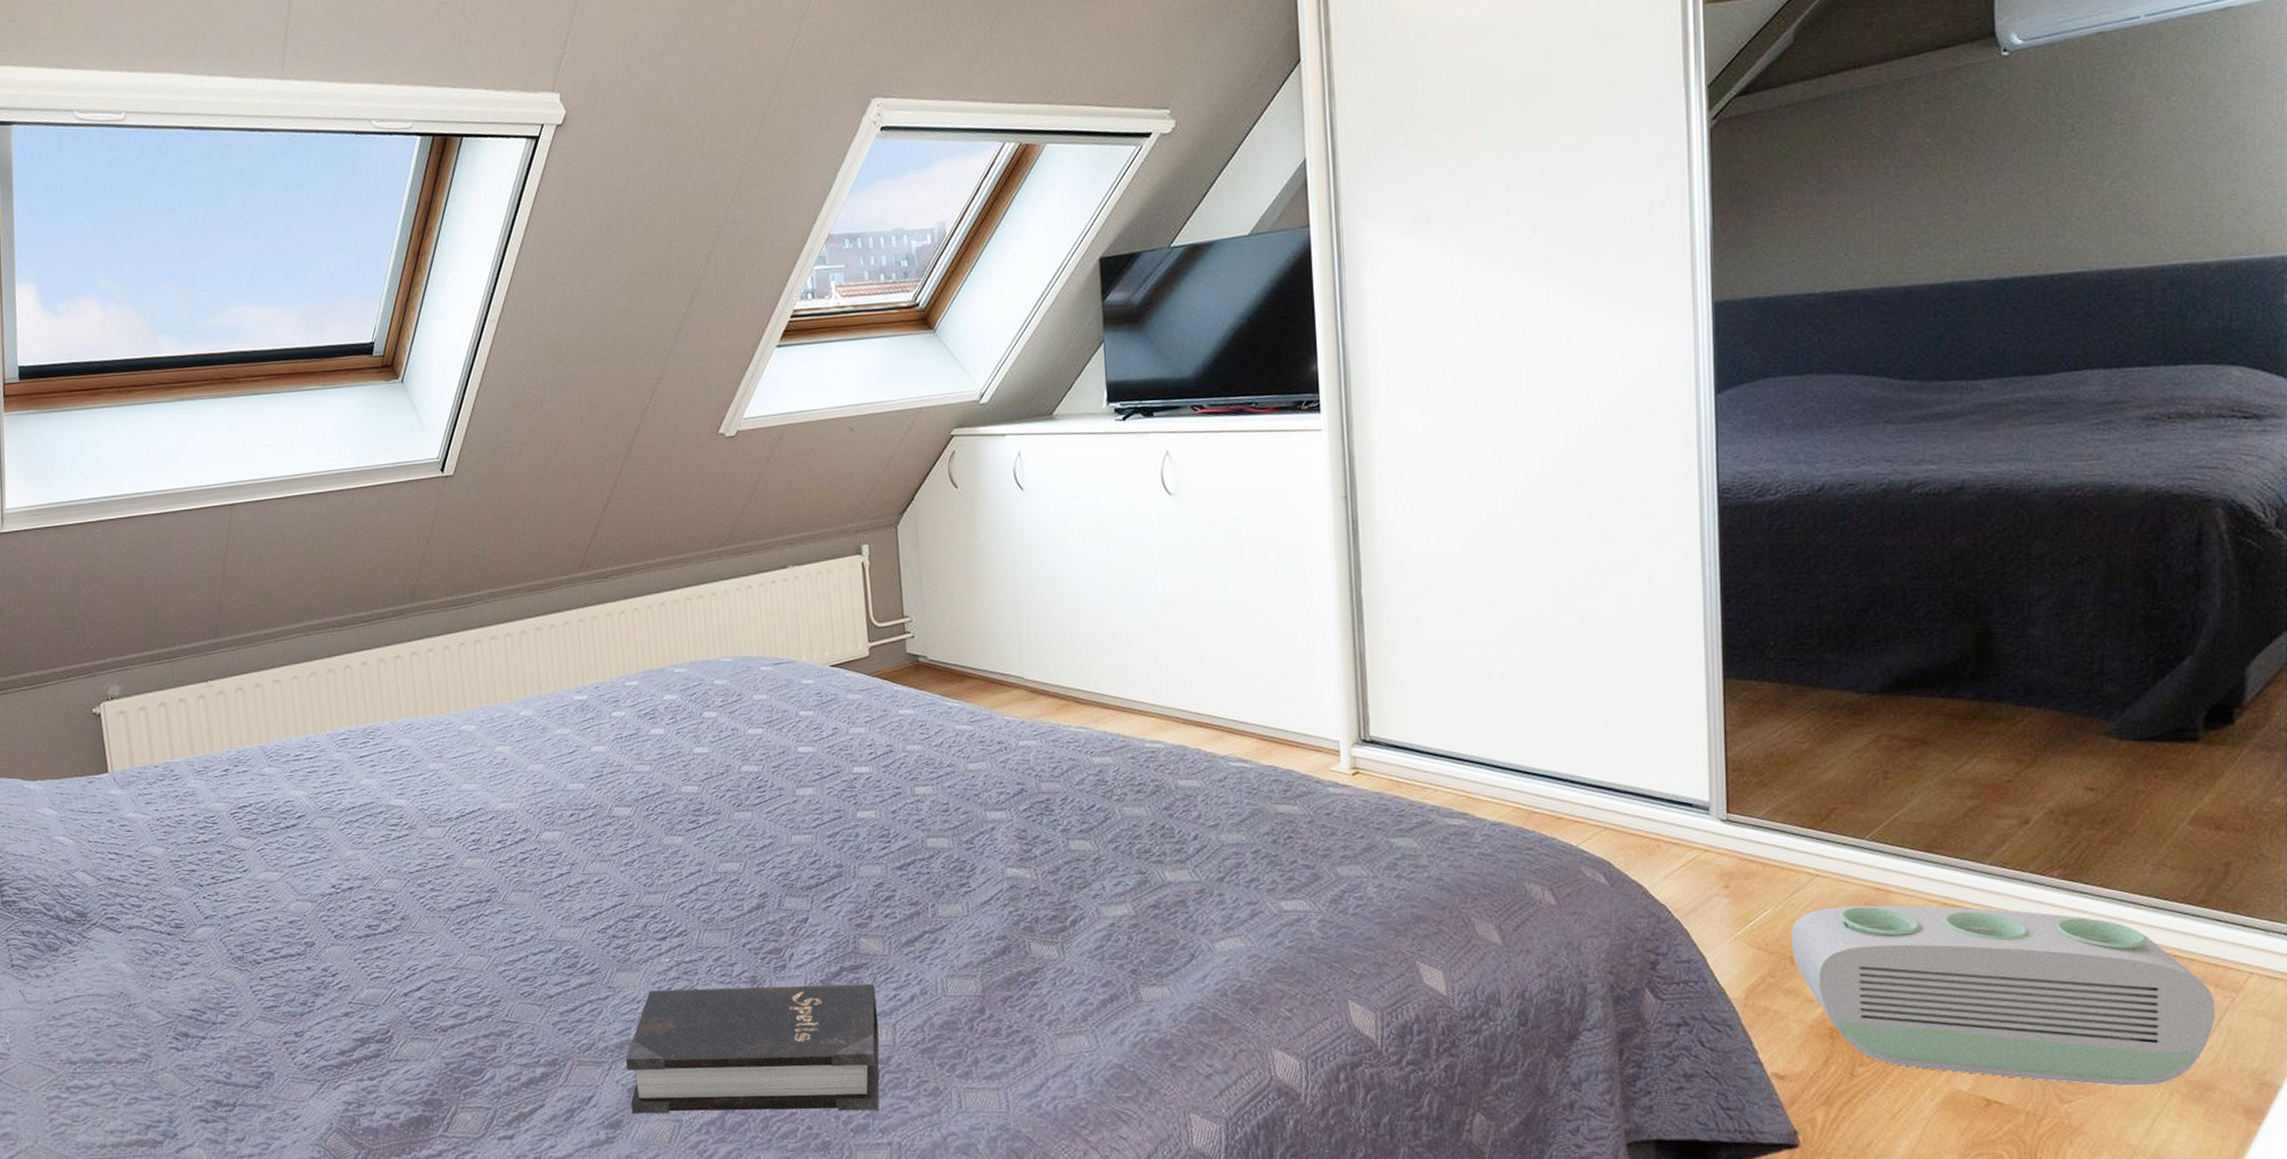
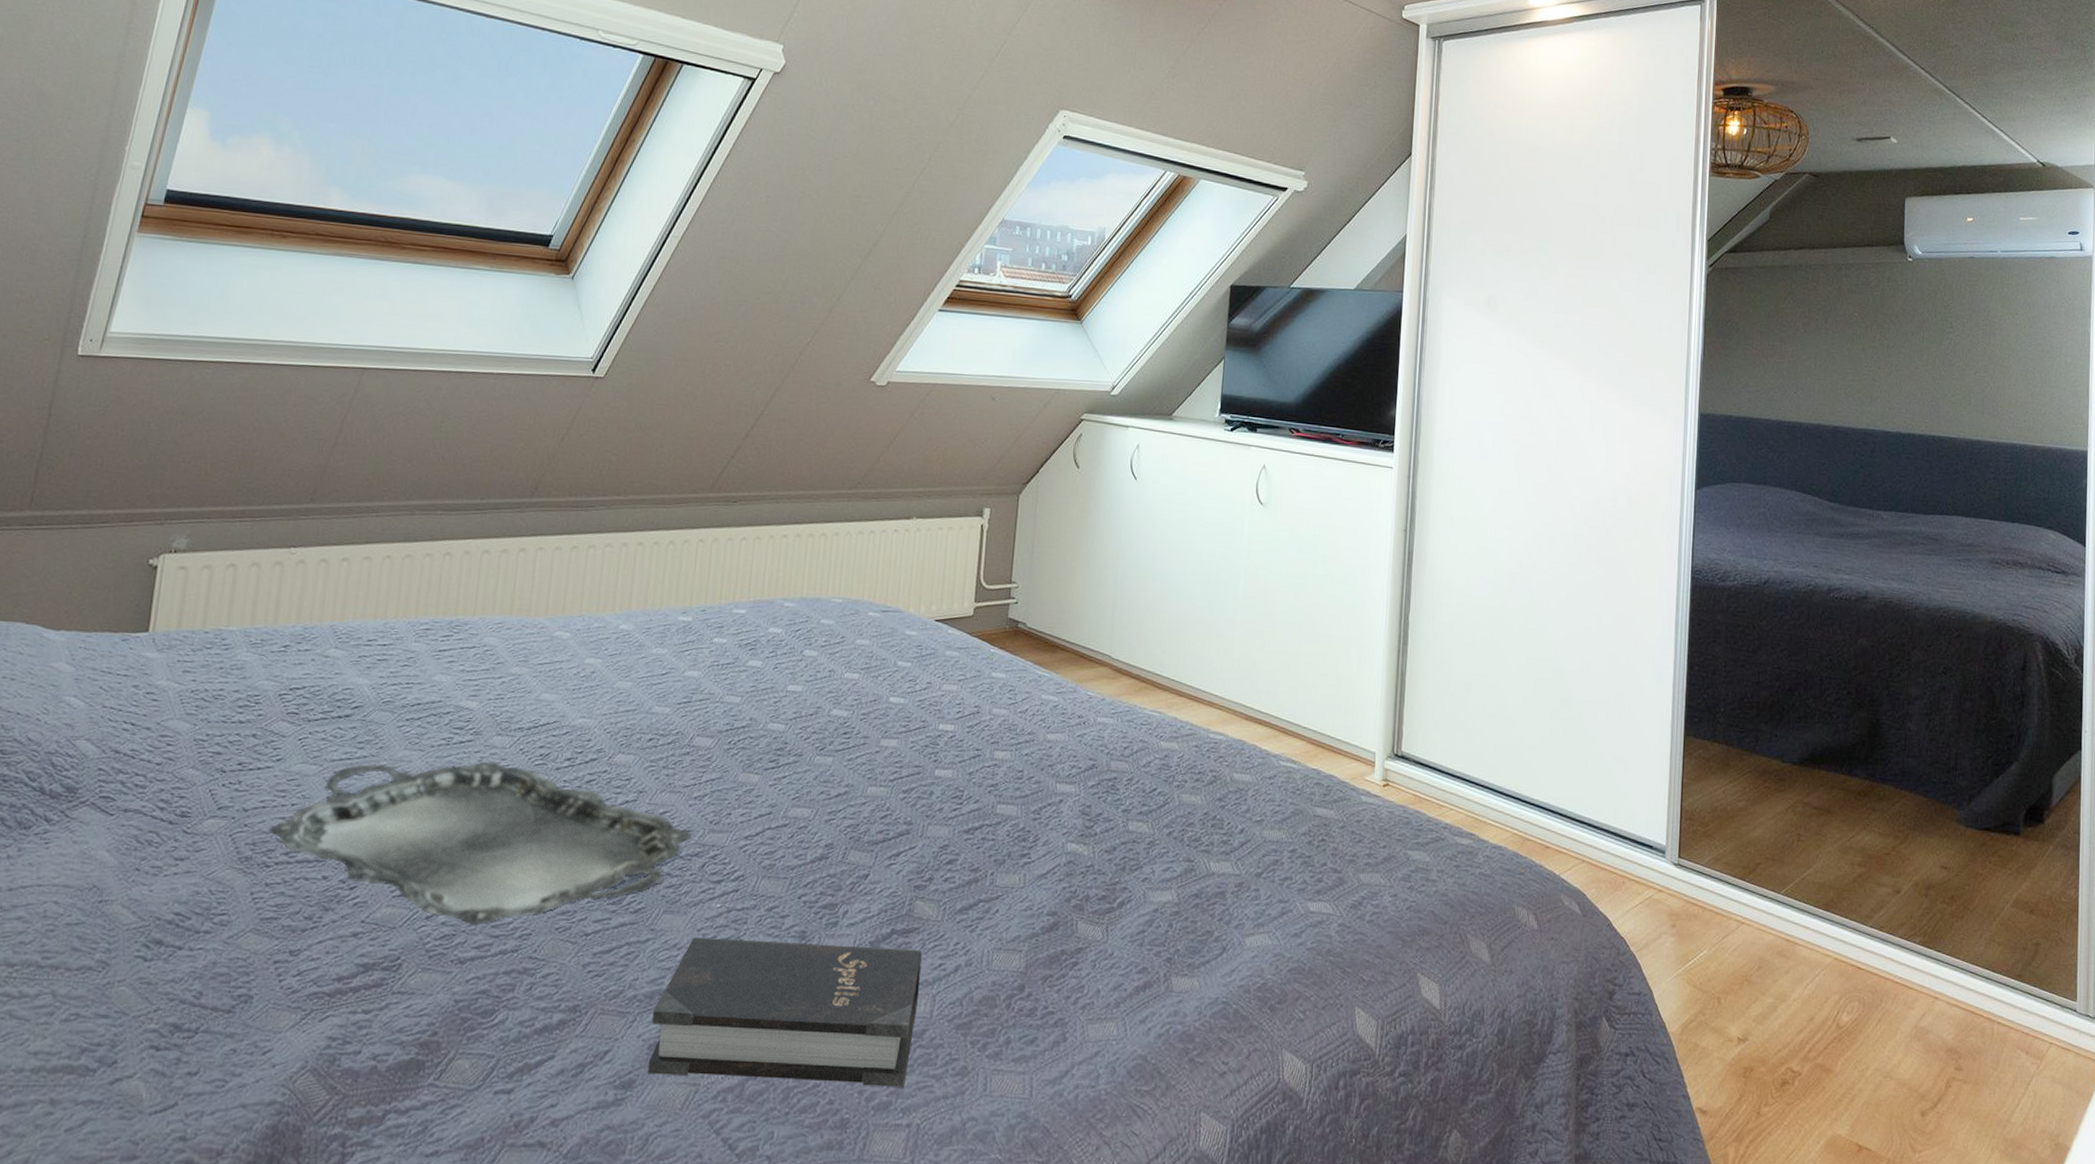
serving tray: none [251,851,629,998] -> present [268,761,692,926]
air purifier: present [1791,905,2216,1087] -> none [1719,954,2026,1141]

